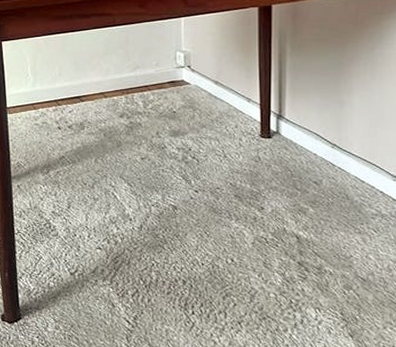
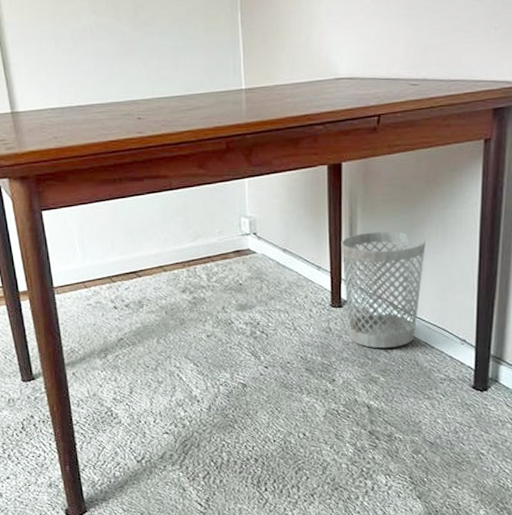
wastebasket: none [270,68,354,180] -> present [341,231,426,349]

